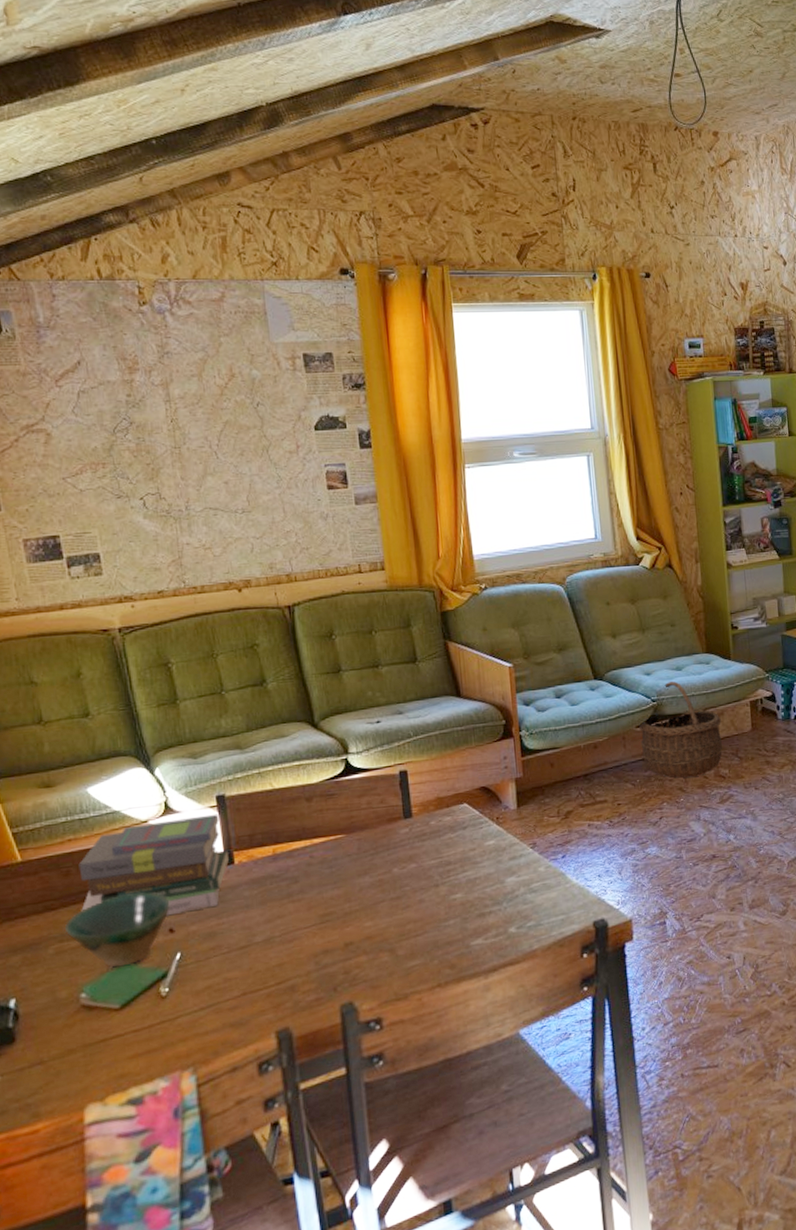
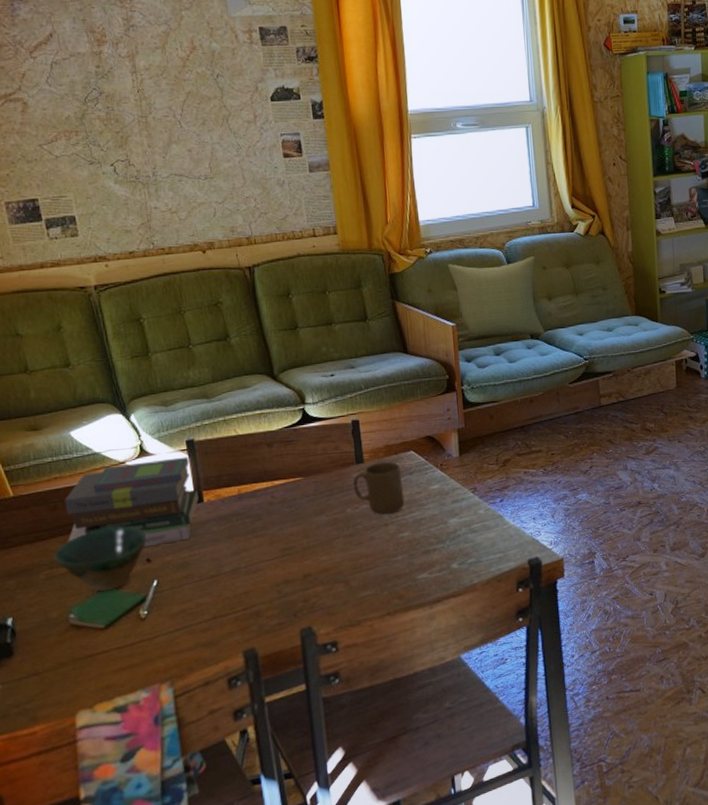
cup: none [401,815,457,874] -> present [353,461,405,514]
pillow: none [503,591,610,686] -> present [447,256,545,343]
wicker basket: present [639,681,722,778] -> none [572,341,649,431]

